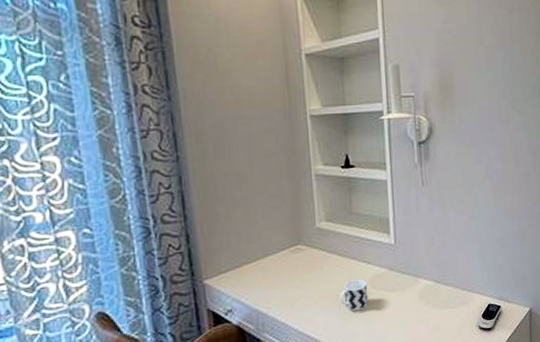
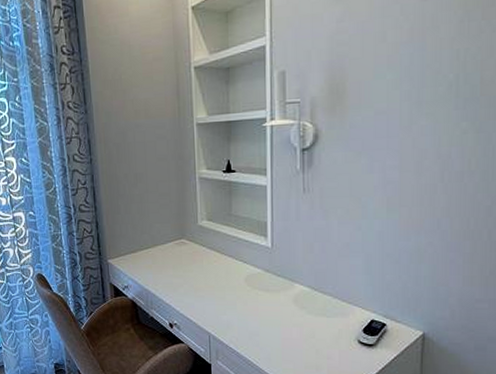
cup: present [339,279,369,312] -> none [216,276,243,304]

